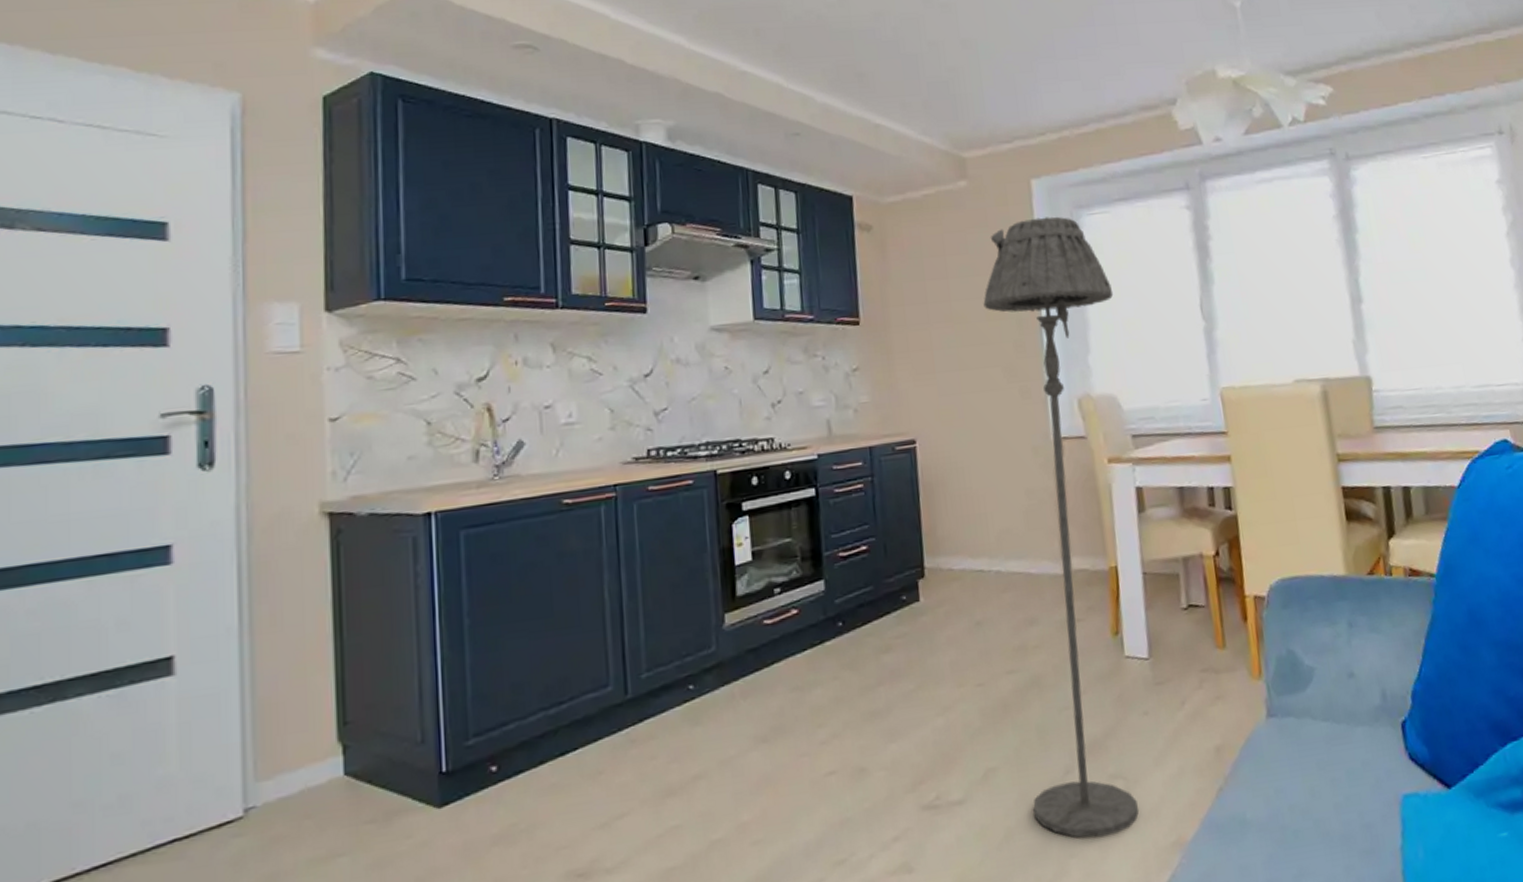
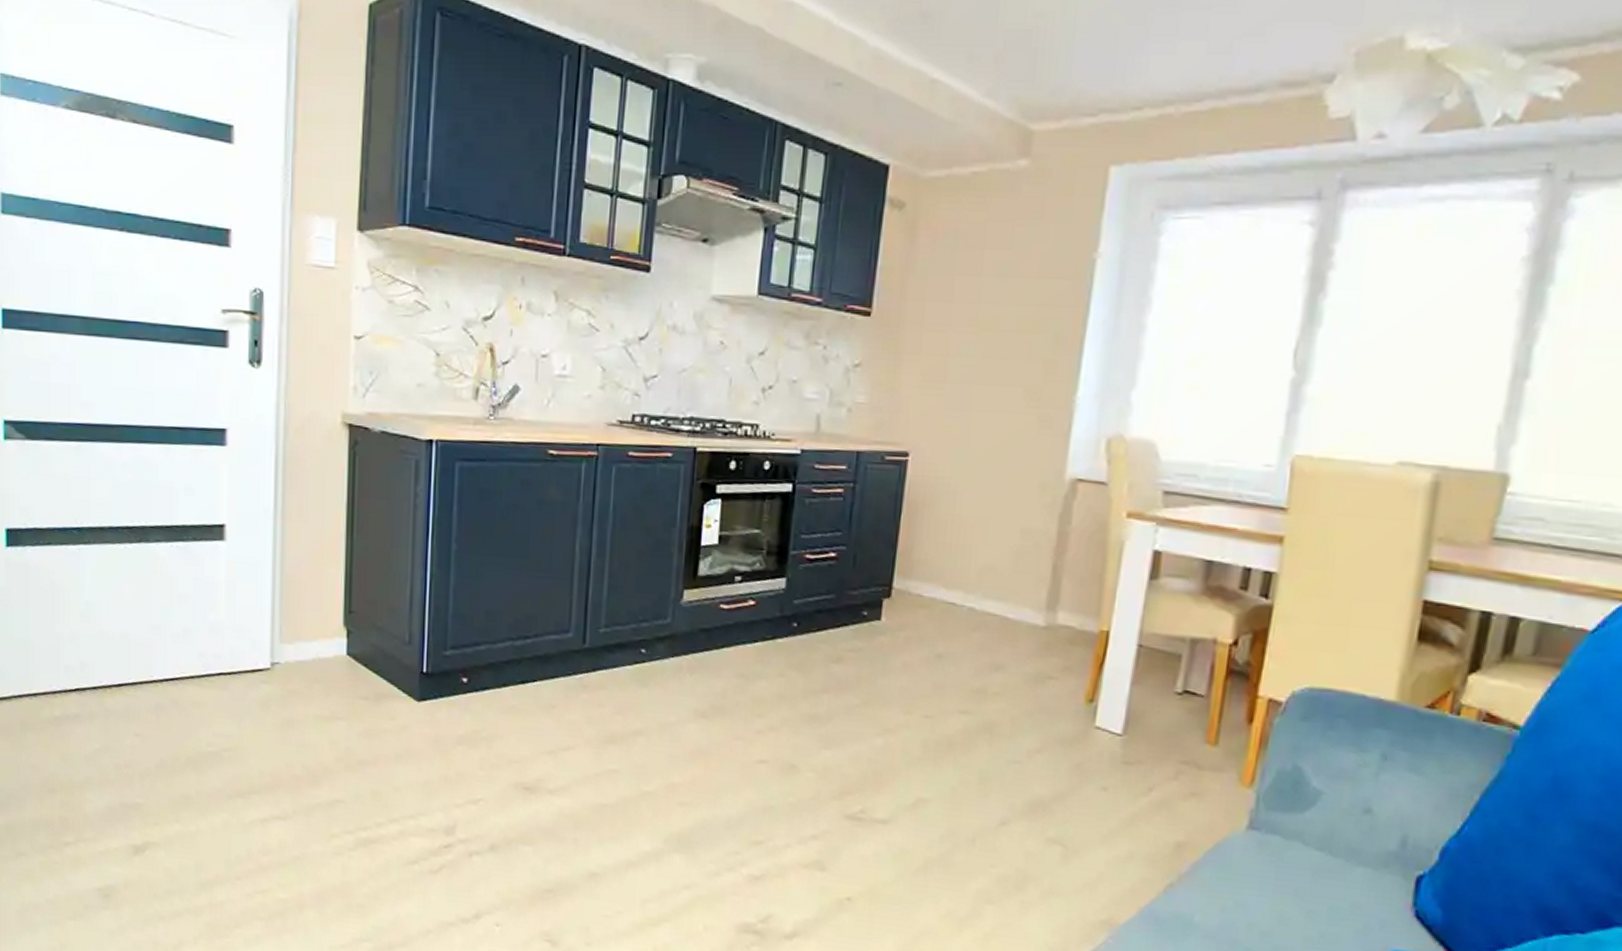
floor lamp: present [983,216,1139,838] -> none [958,215,1183,895]

